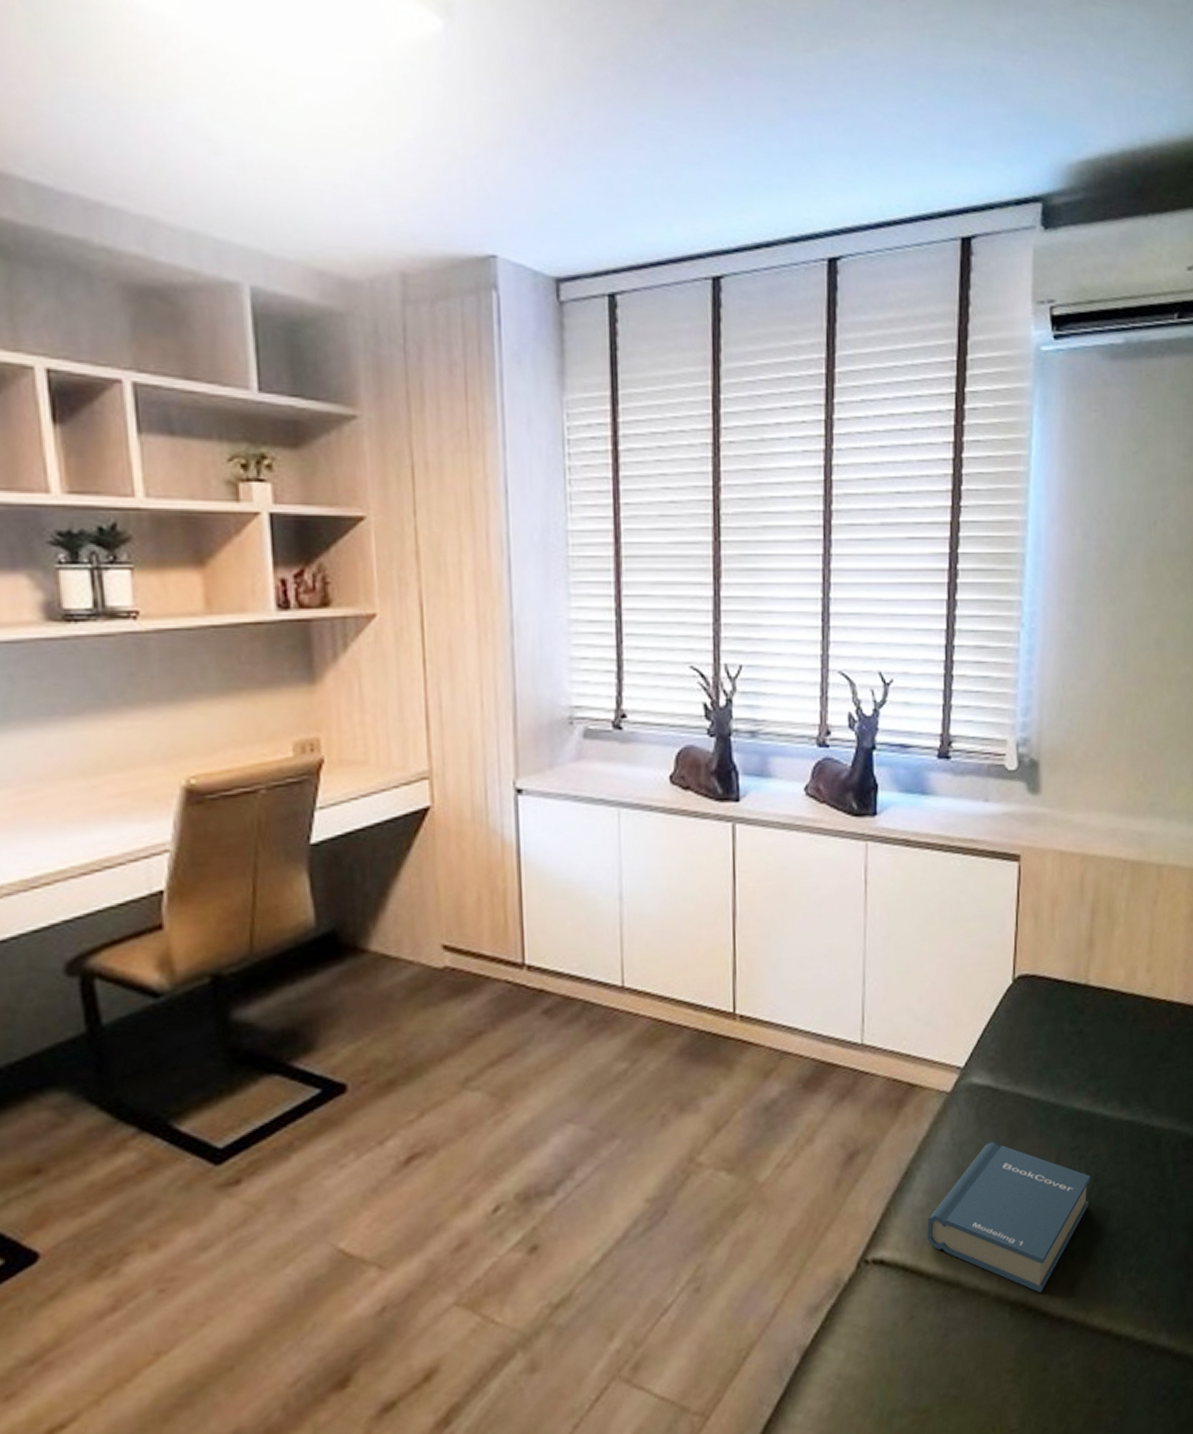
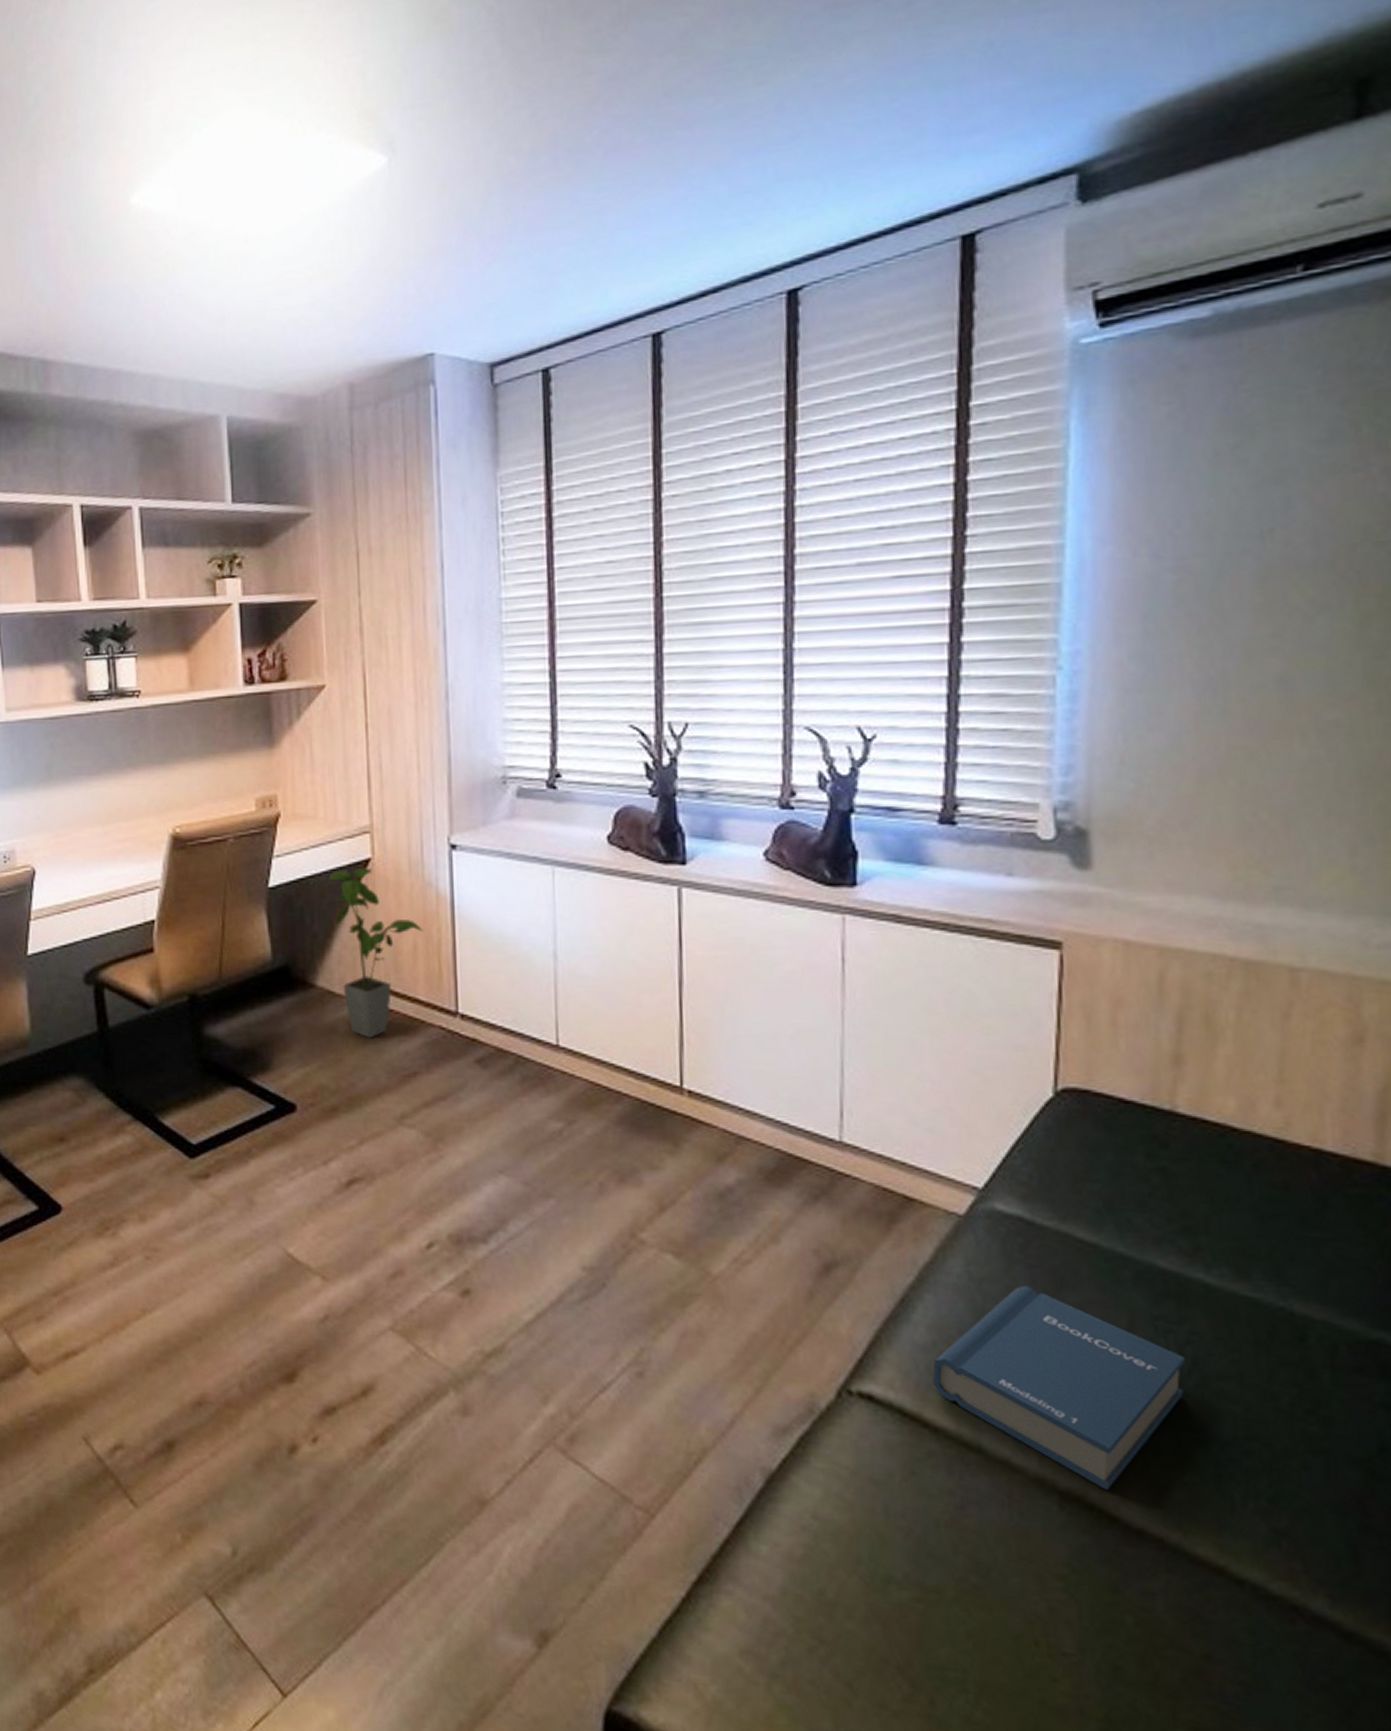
house plant: none [382,817,488,1002] -> present [328,867,423,1038]

